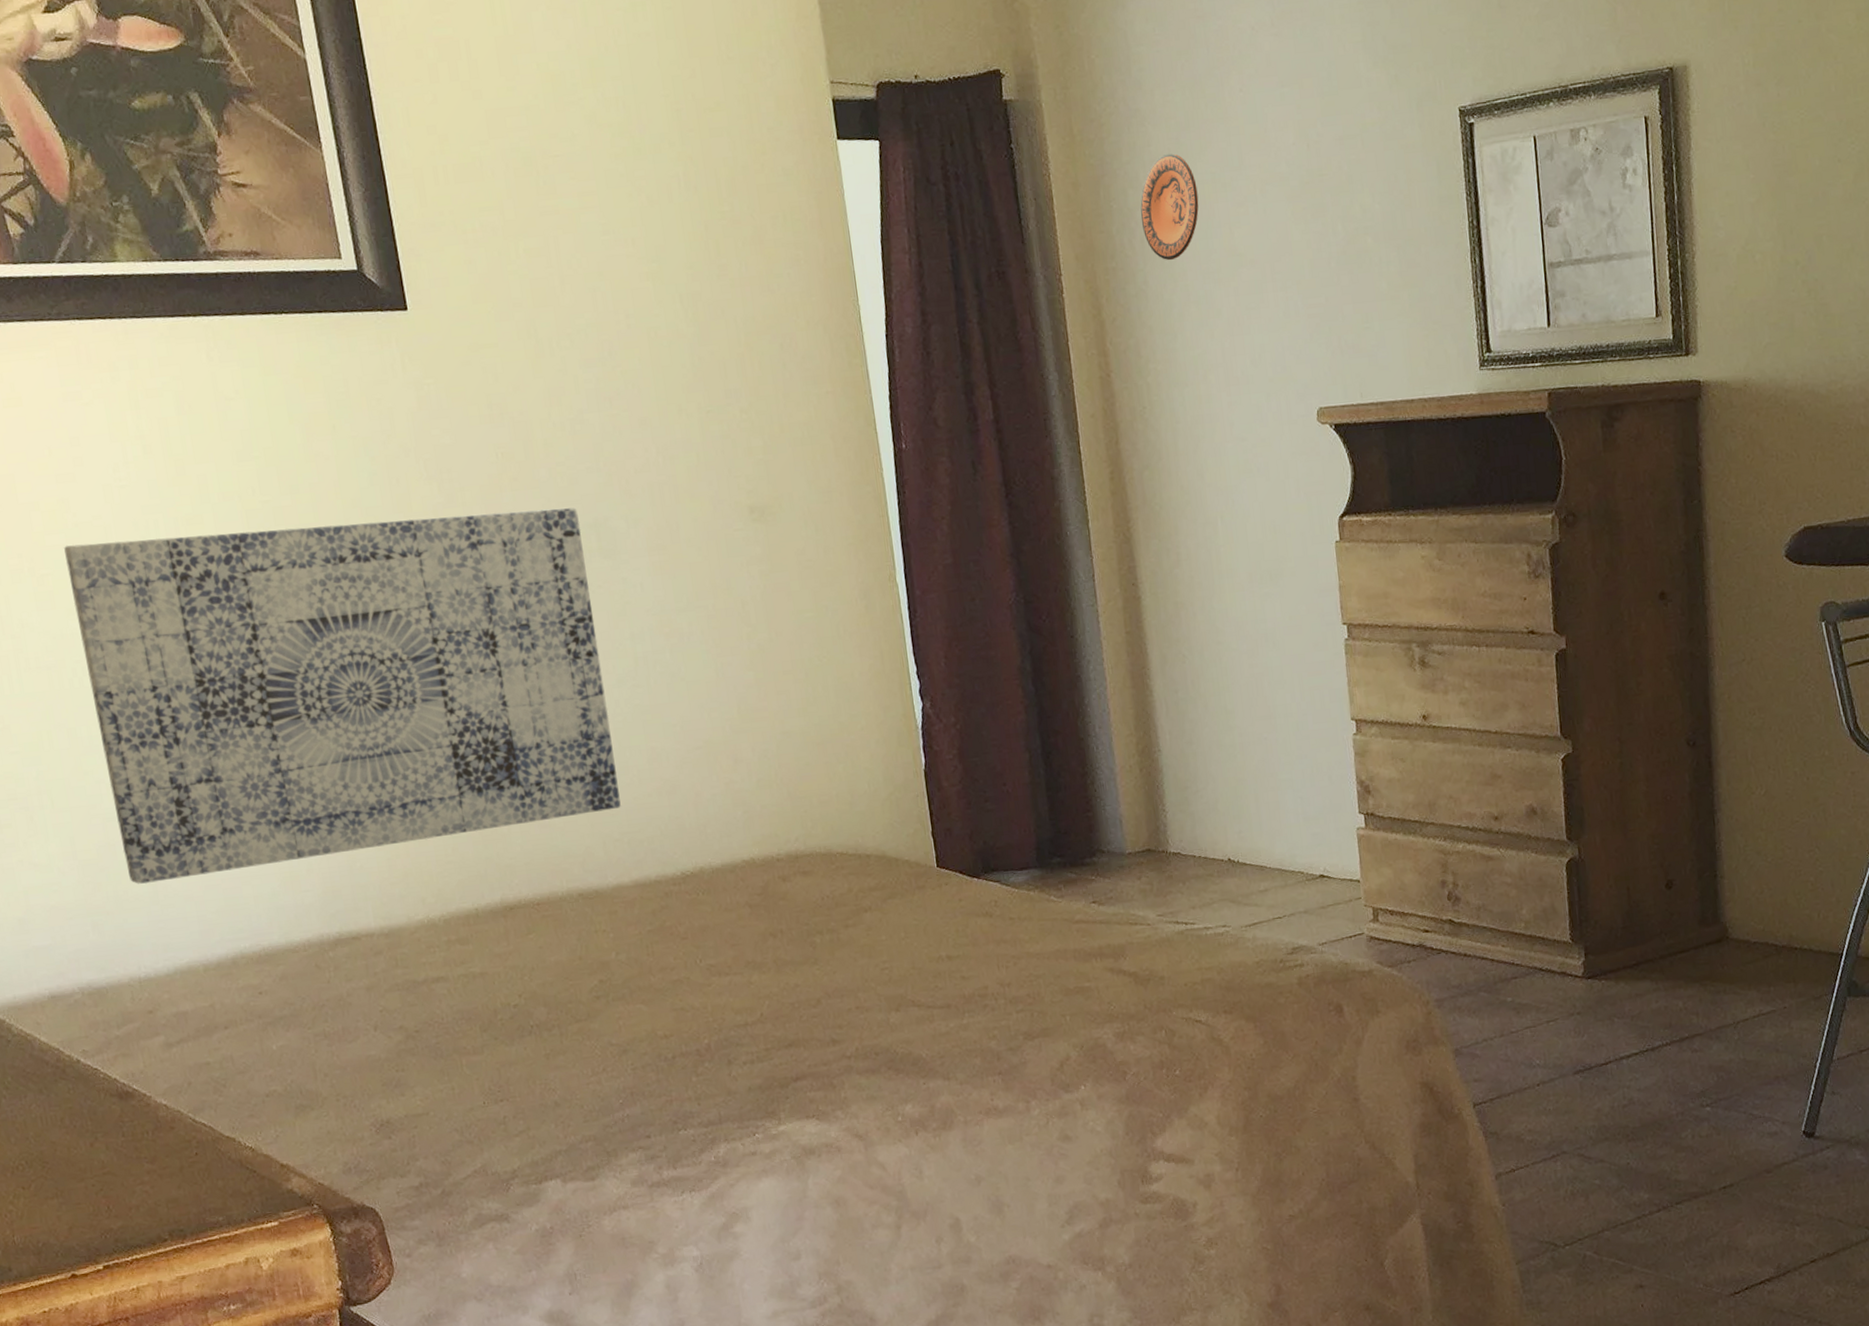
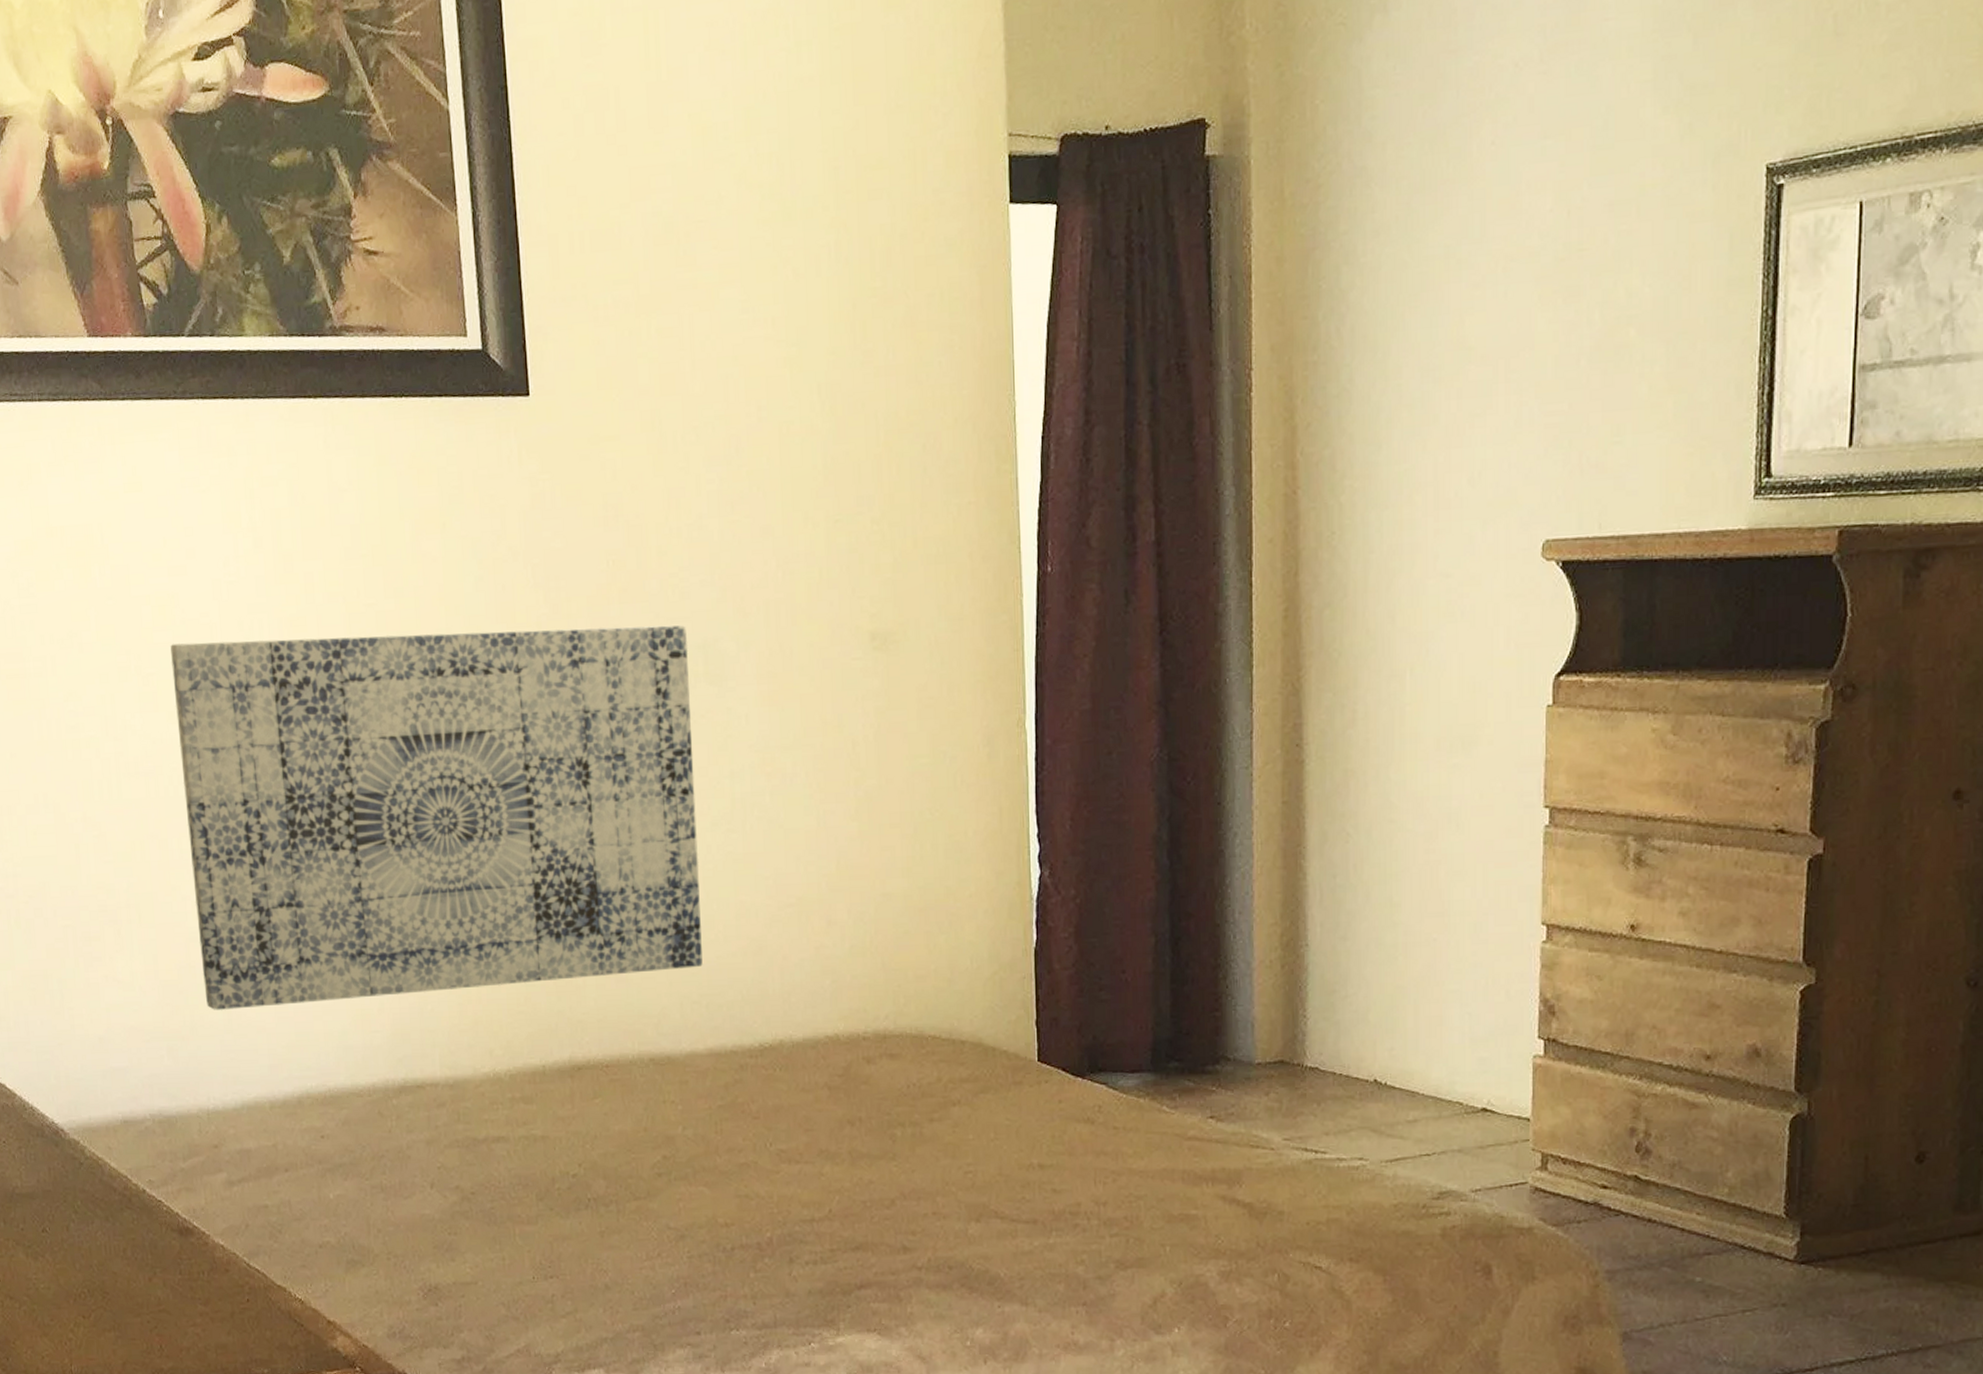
decorative plate: present [1140,154,1199,261] -> none [1353,222,1426,354]

